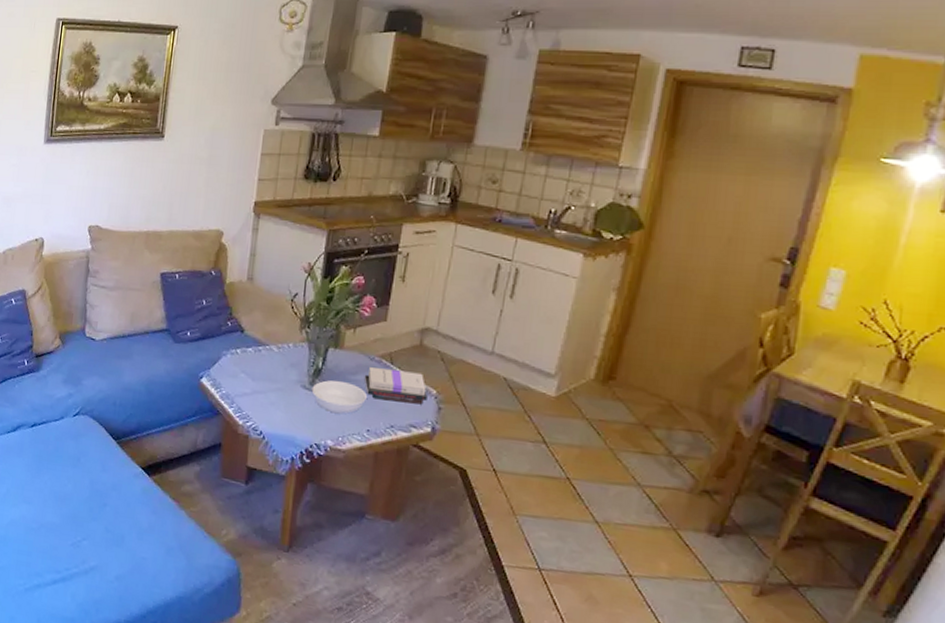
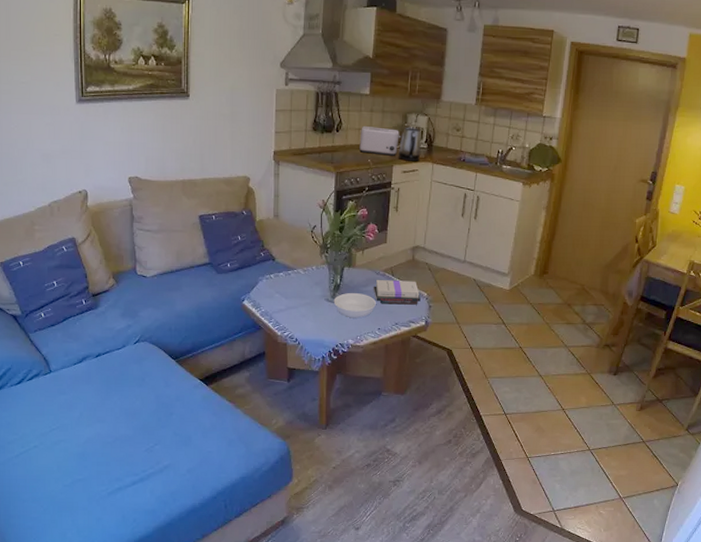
toaster: none [359,174,417,214] -> present [358,125,402,157]
kettle: none [409,176,444,220] -> present [398,127,421,161]

